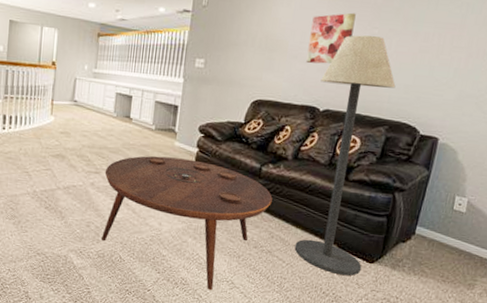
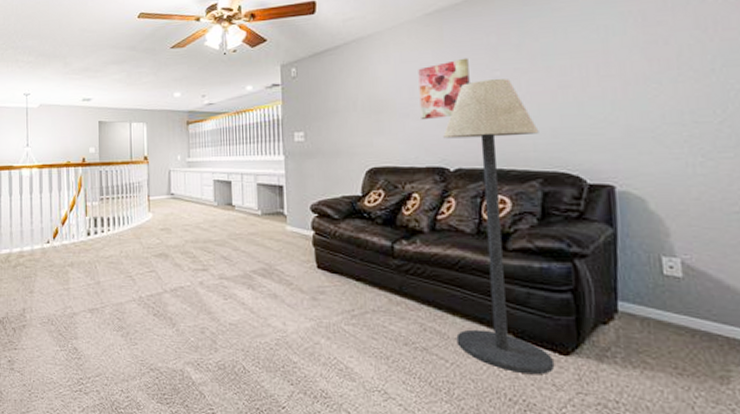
coffee table: present [102,156,273,291] -> none [213,244,415,404]

